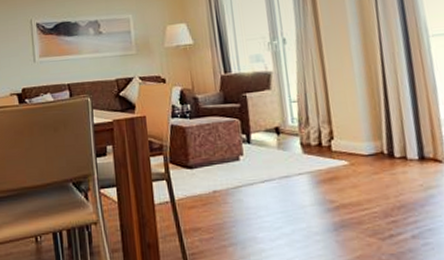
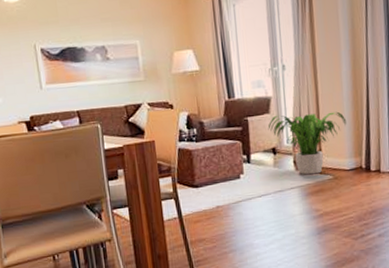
potted plant: none [269,88,361,159] -> present [268,111,347,175]

